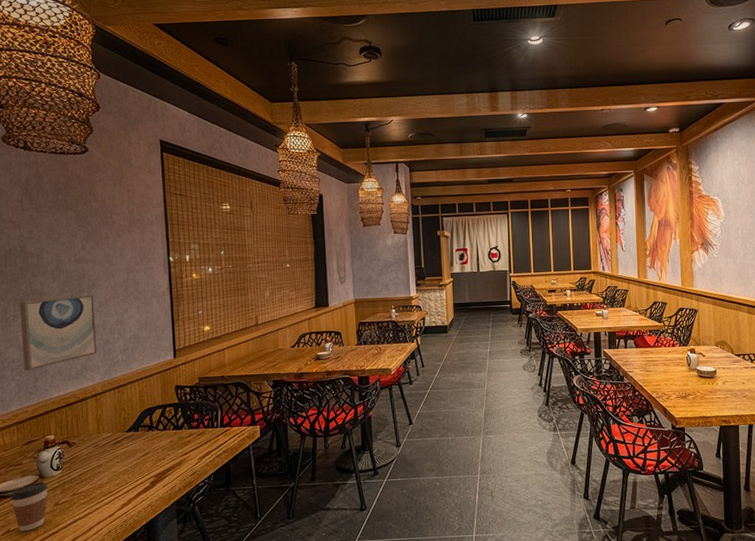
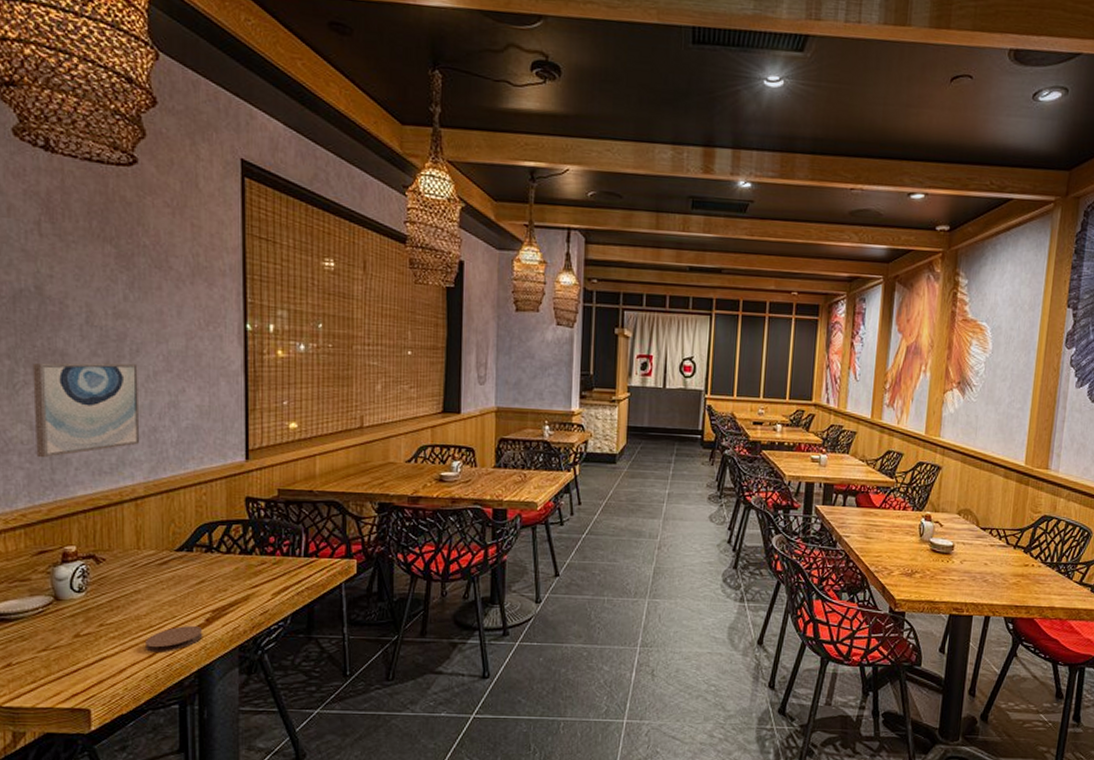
coffee cup: present [10,482,48,532] -> none [13,605,66,668]
coaster: none [106,489,149,512] -> present [144,626,203,652]

